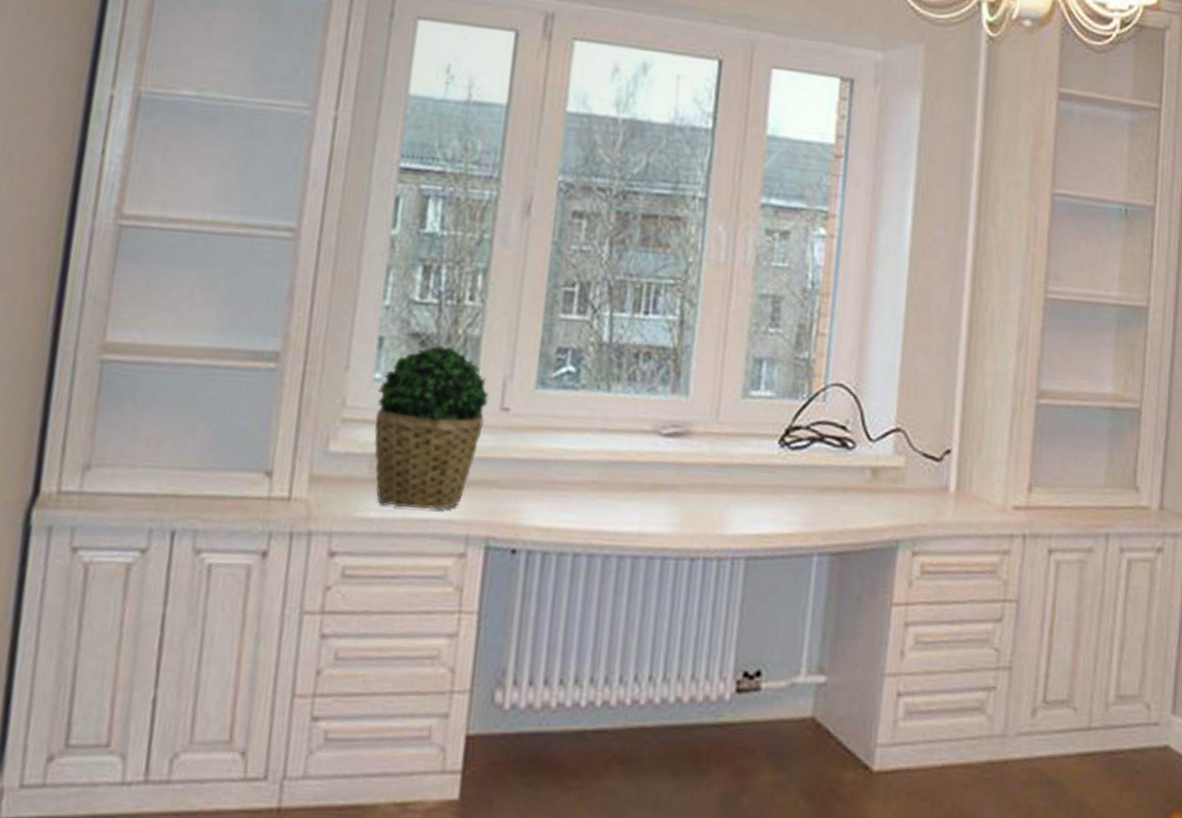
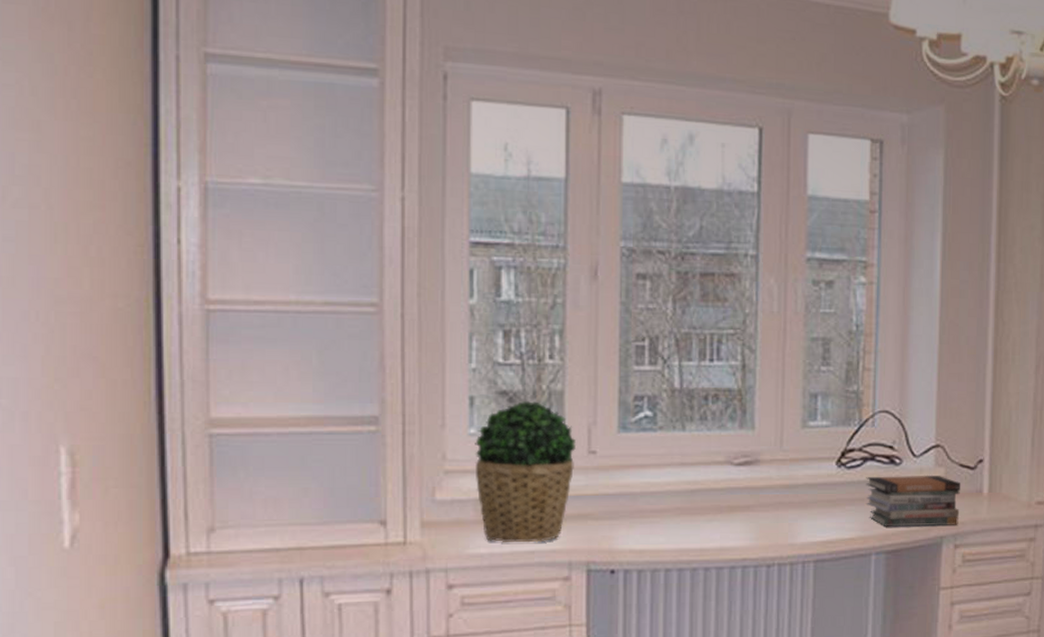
book stack: none [811,460,924,528] -> present [866,475,961,527]

